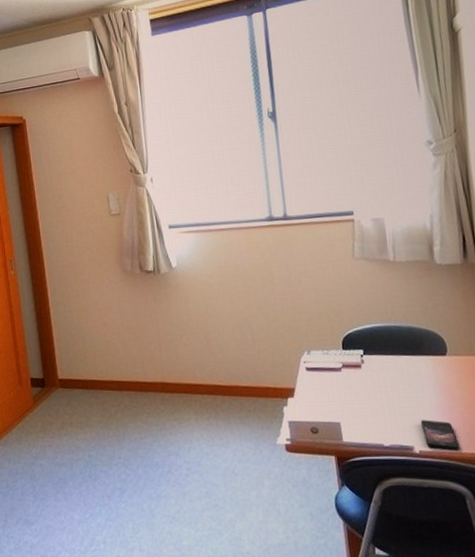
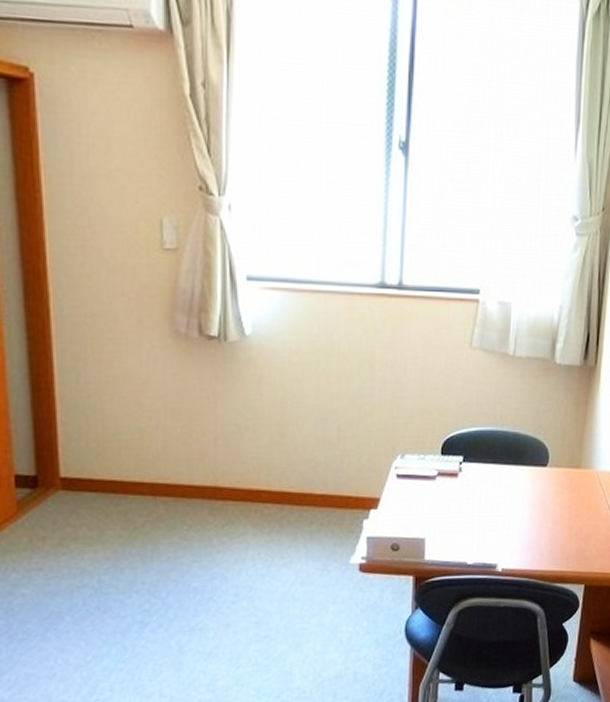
smartphone: present [421,420,460,450] -> none [508,536,542,568]

